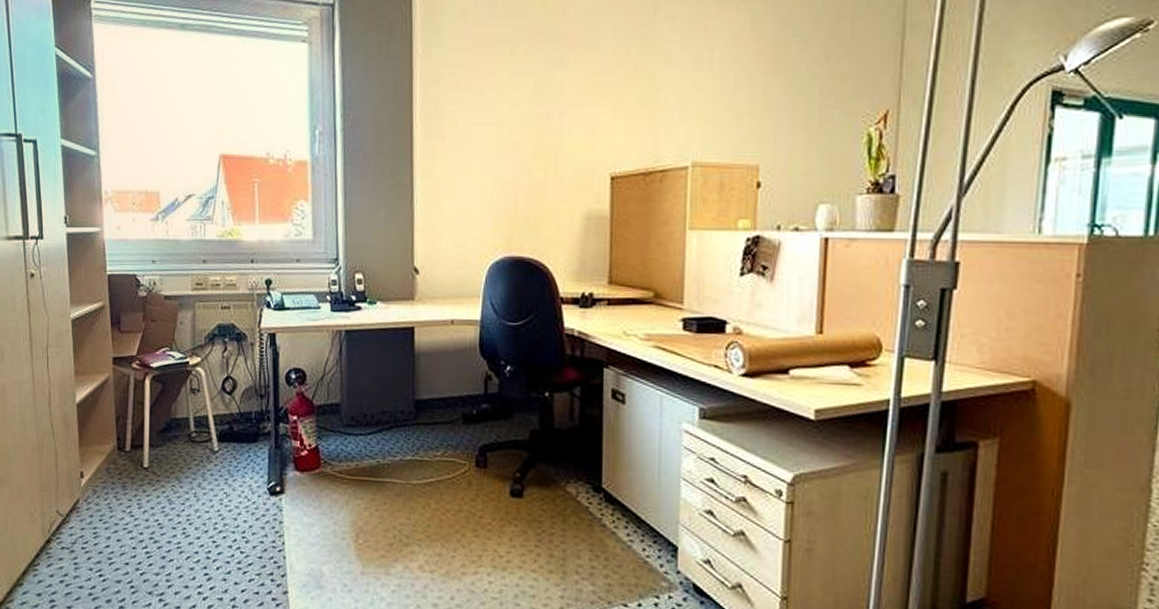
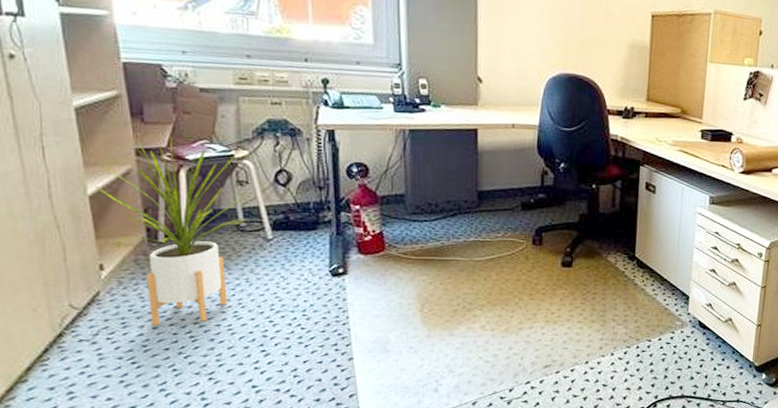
house plant: none [82,344,198,538] -> present [95,136,247,325]

